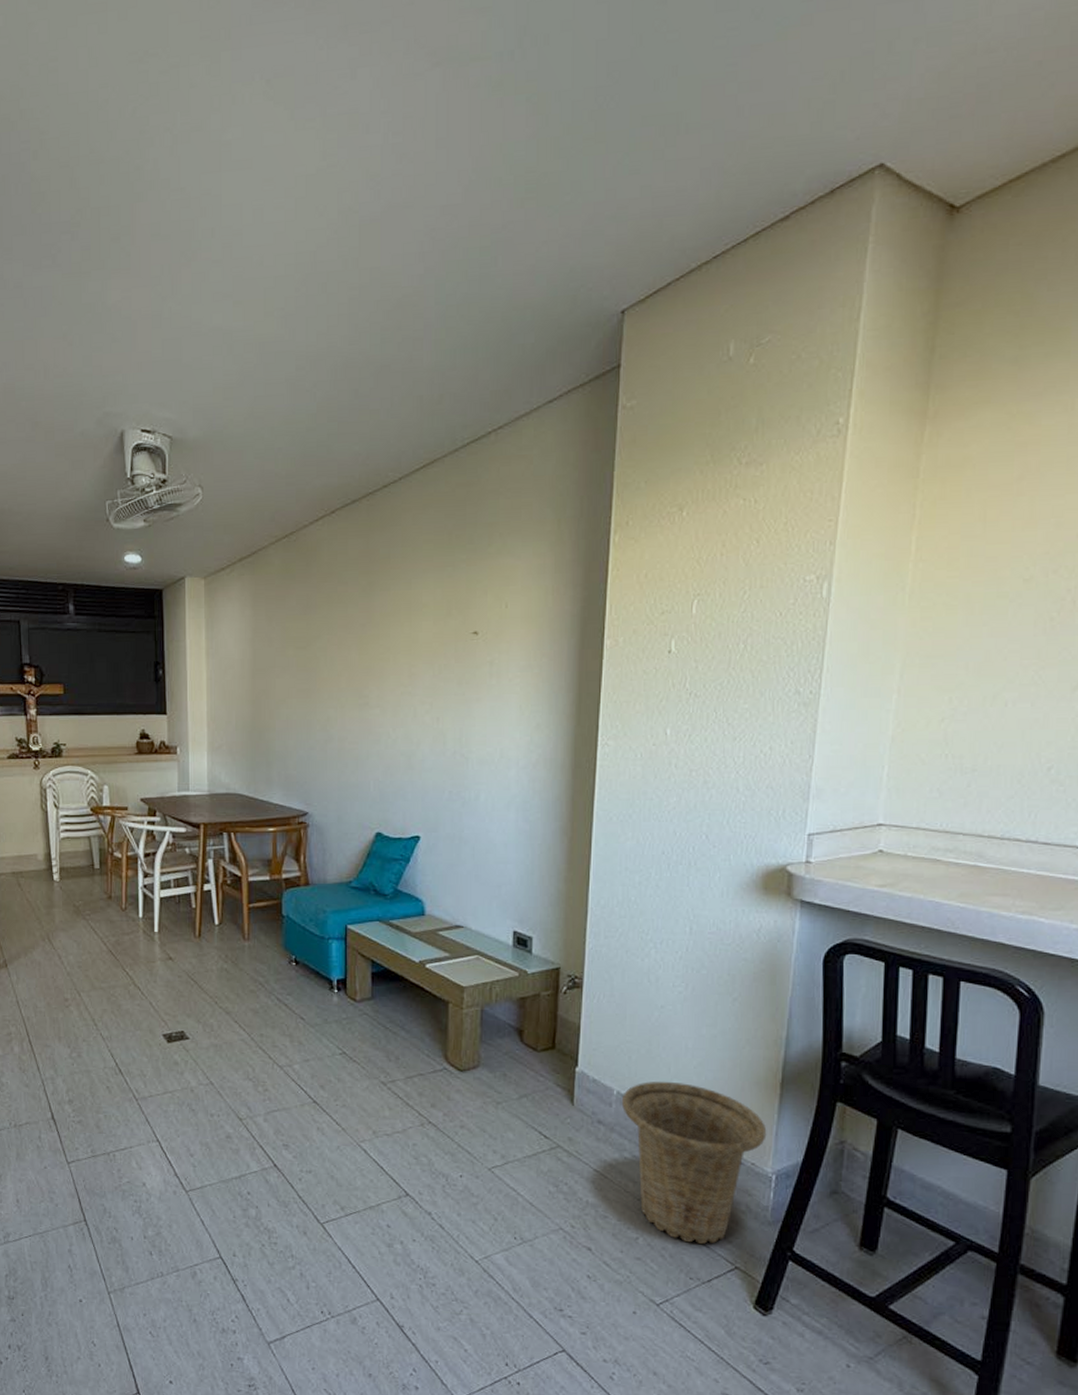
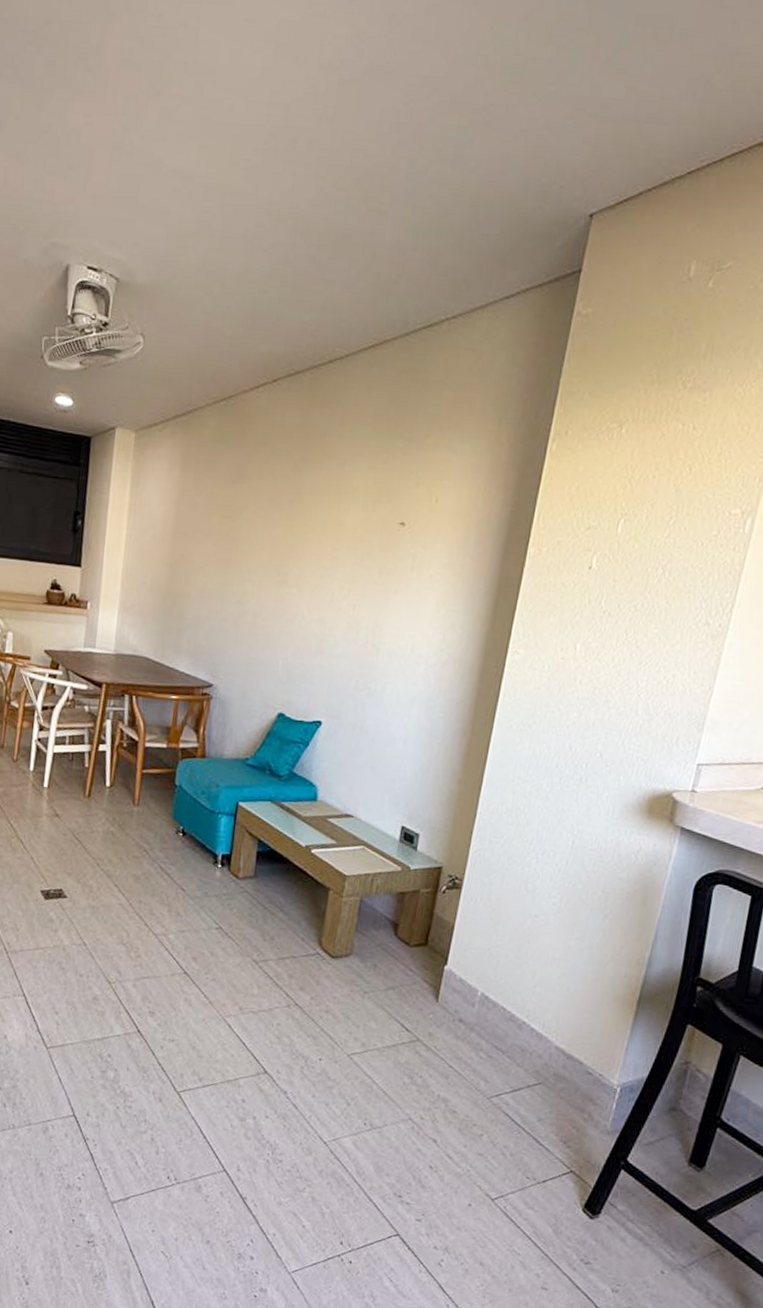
basket: present [621,1081,767,1244] -> none [483,986,619,1146]

